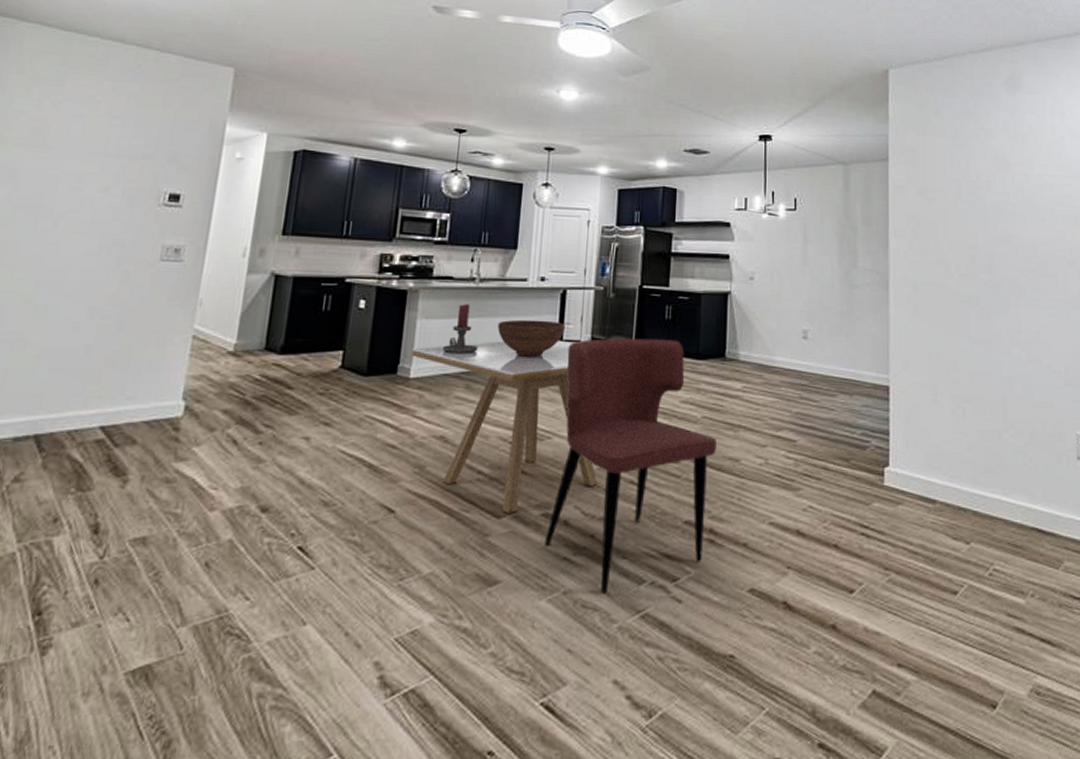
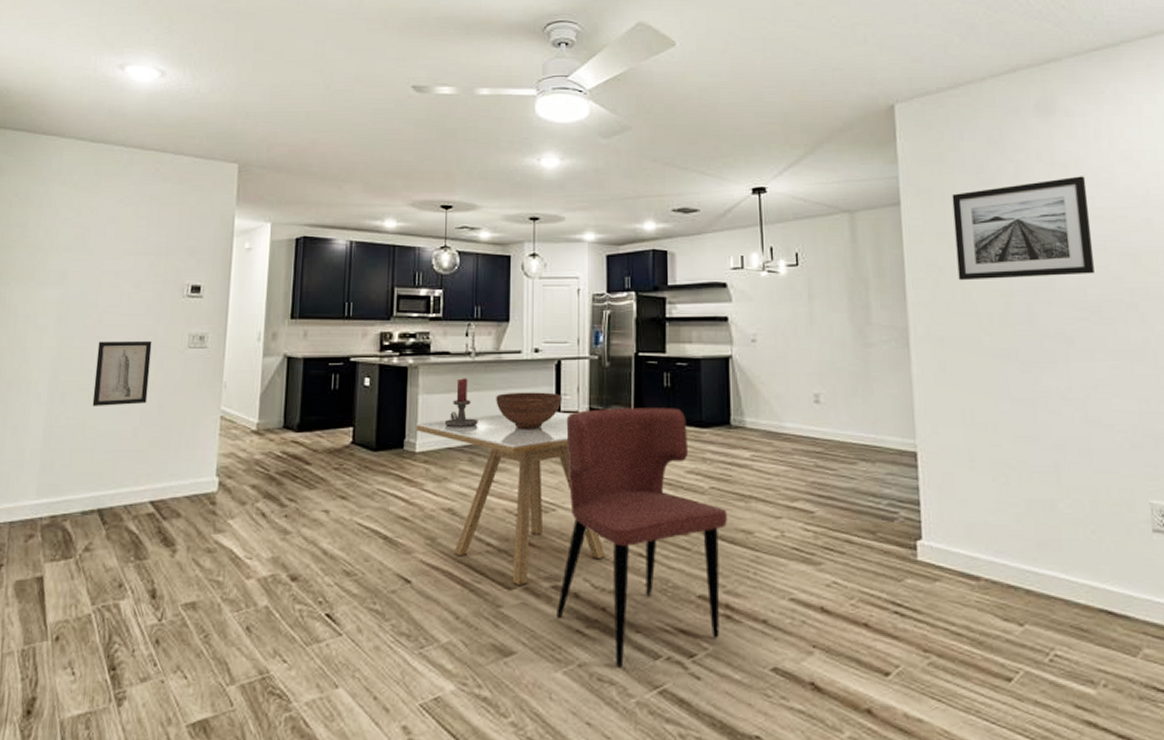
wall art: none [36,249,117,322] -> present [92,341,152,407]
wall art: none [932,146,1044,233] -> present [952,176,1095,281]

